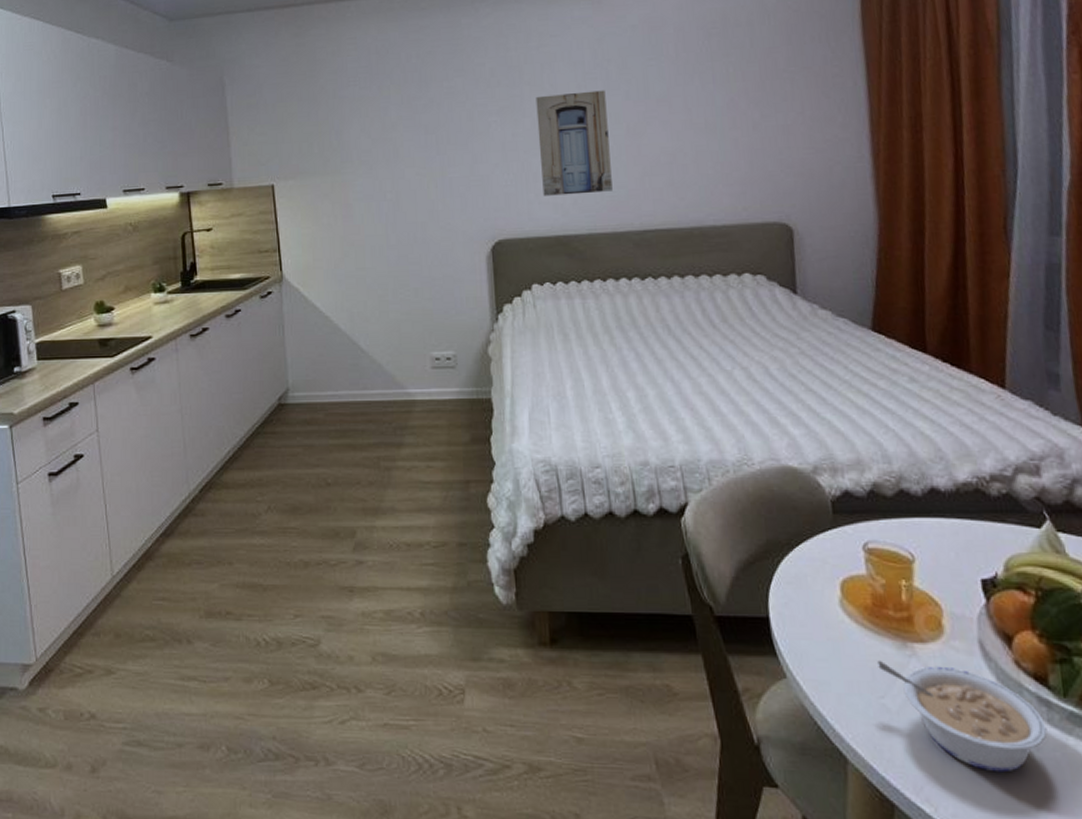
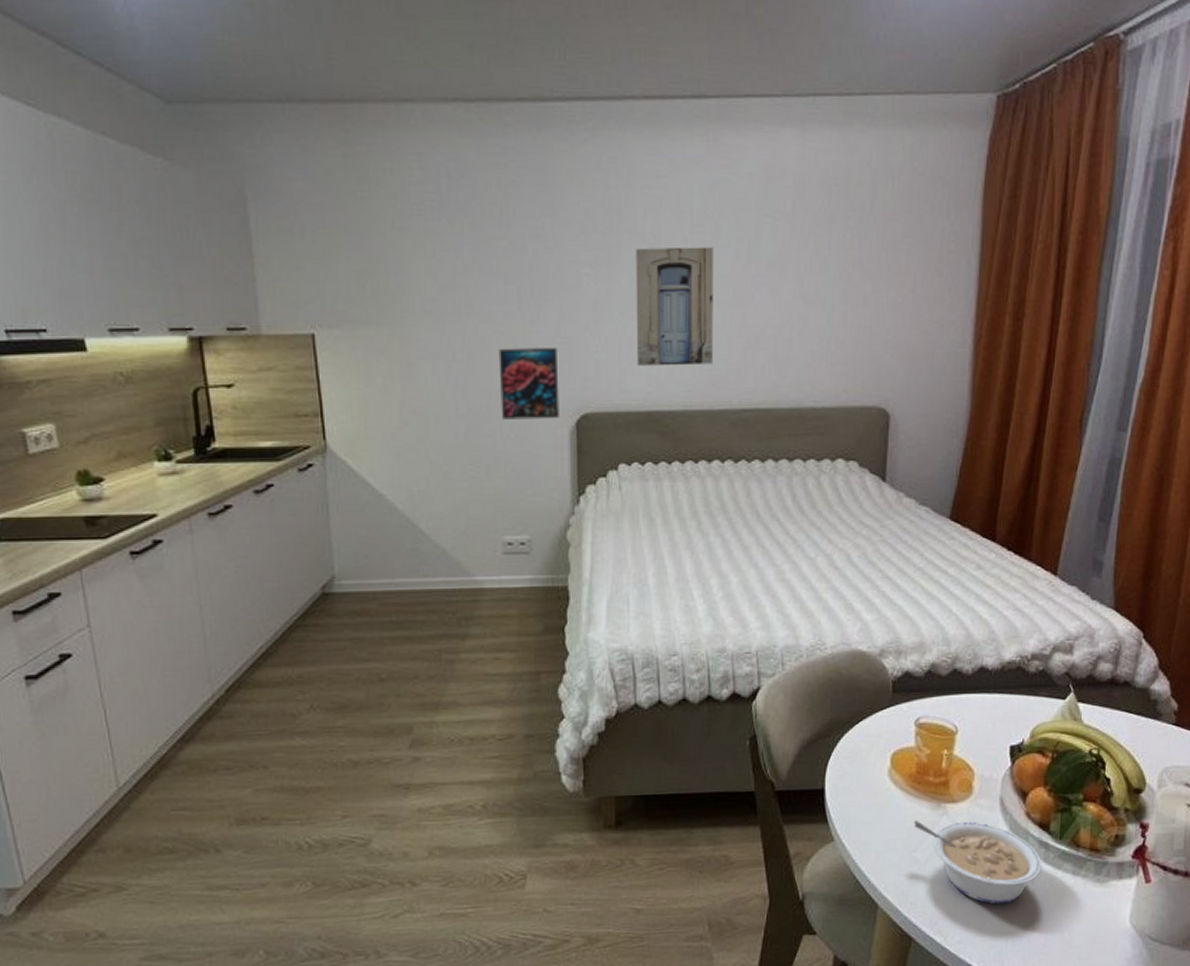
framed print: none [422,184,476,248] -> present [498,346,559,420]

